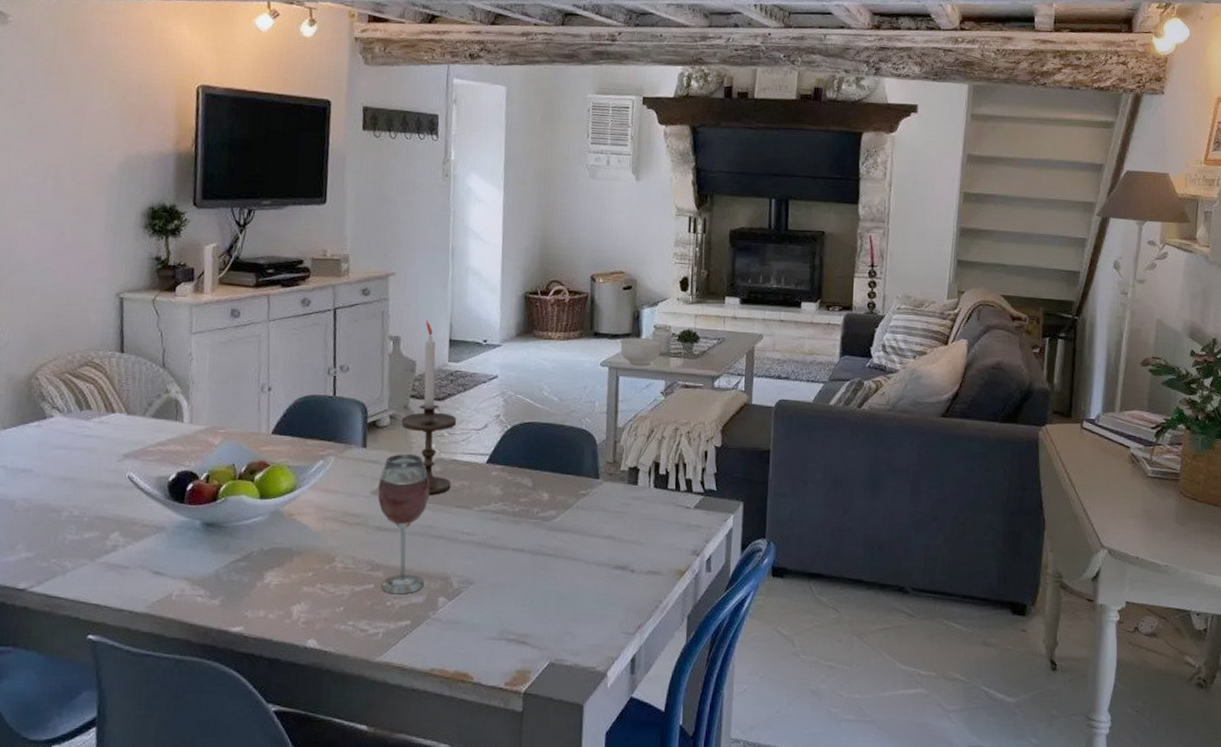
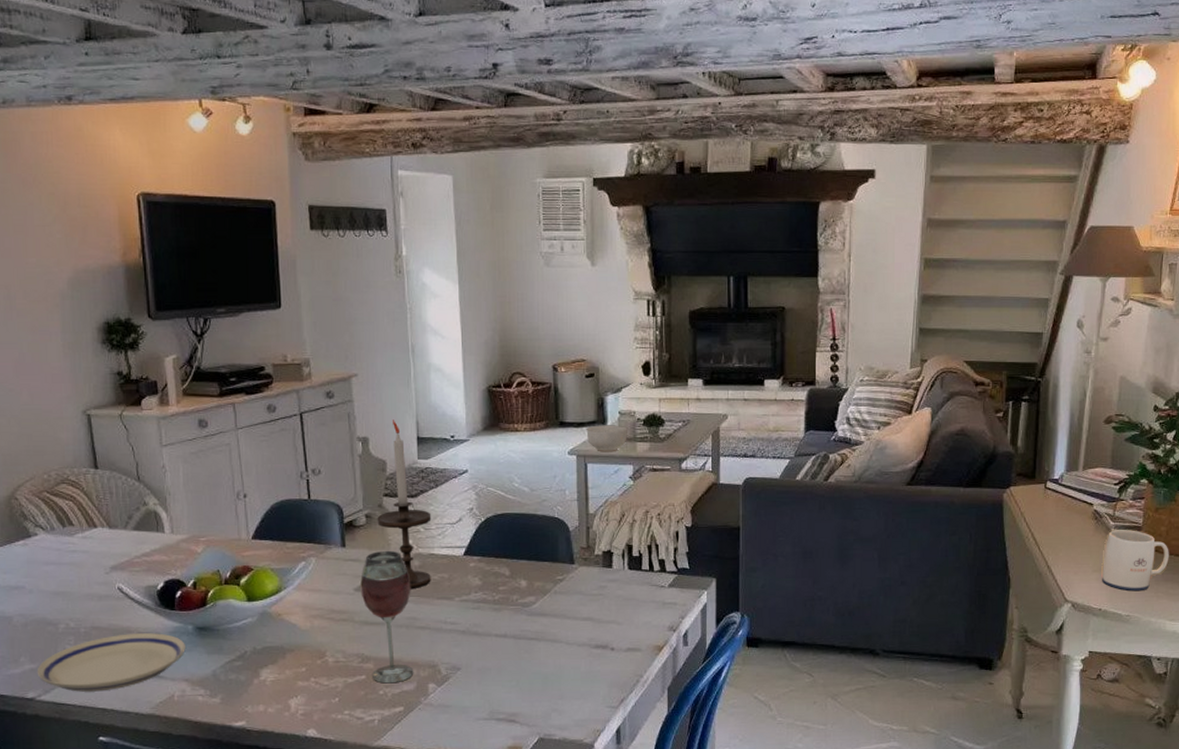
plate: none [32,525,191,586] -> present [37,633,186,692]
mug: none [1139,475,1208,541] -> present [1102,530,1169,591]

